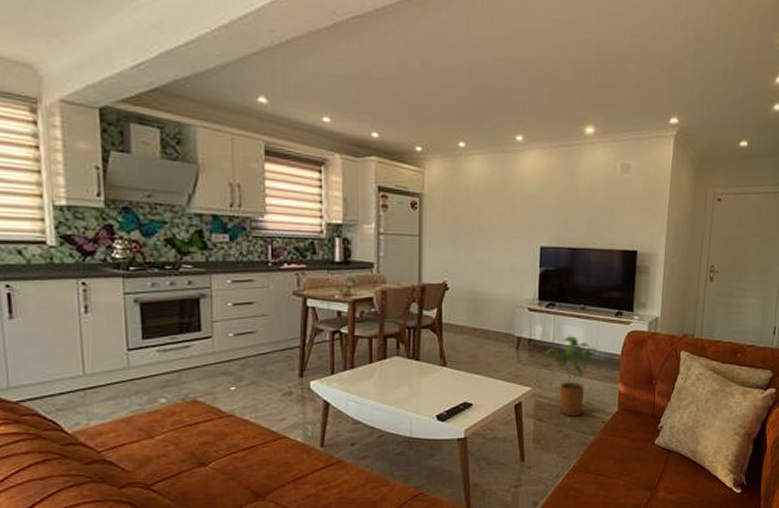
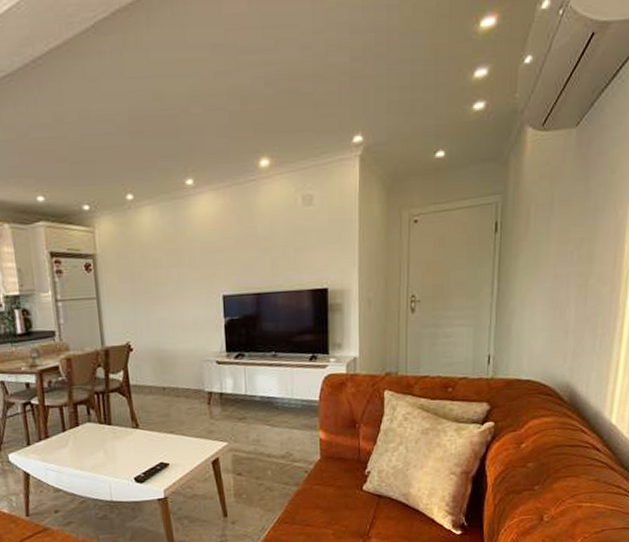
house plant: present [546,335,597,417] -> none [239,385,293,469]

